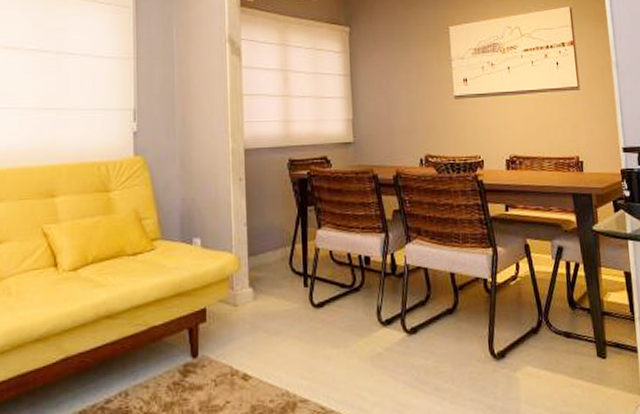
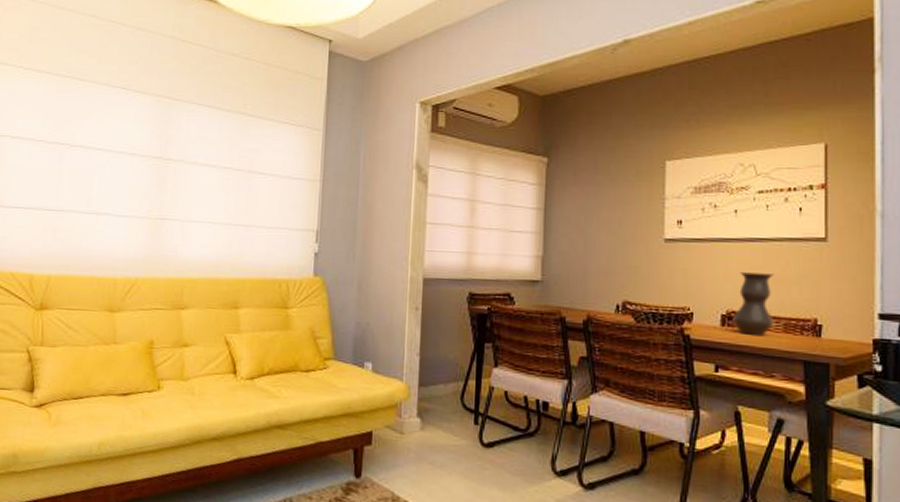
vase: none [515,120,547,176] -> present [732,272,774,337]

